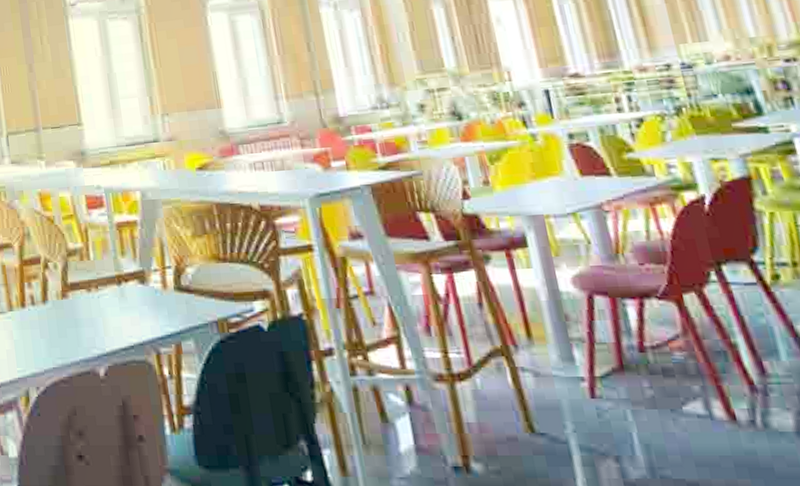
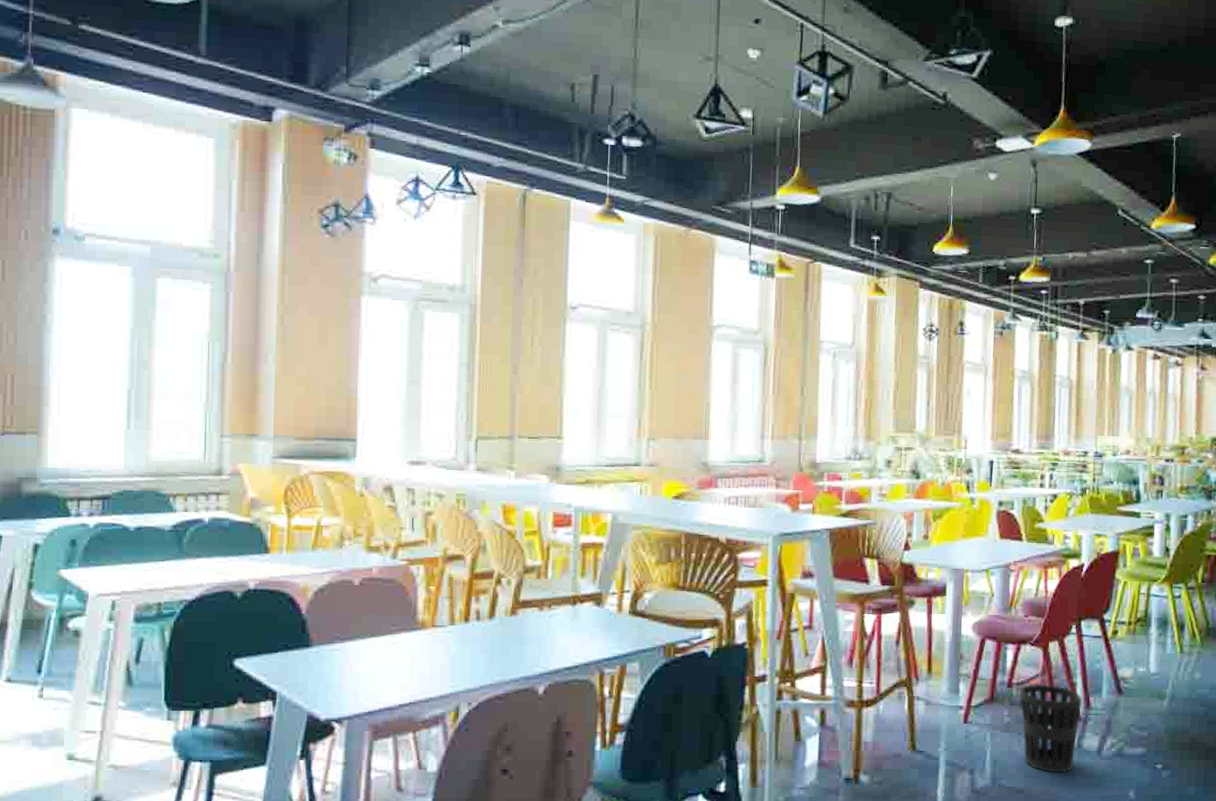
wastebasket: none [657,346,765,461] -> present [1019,683,1082,773]

